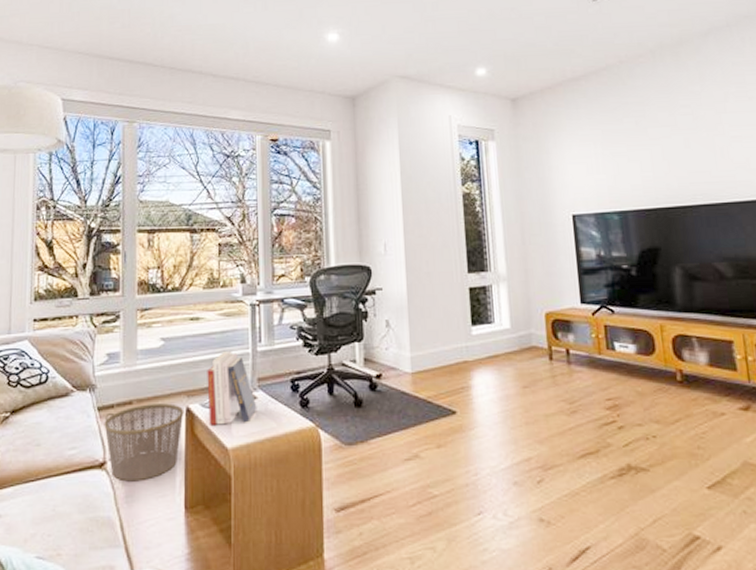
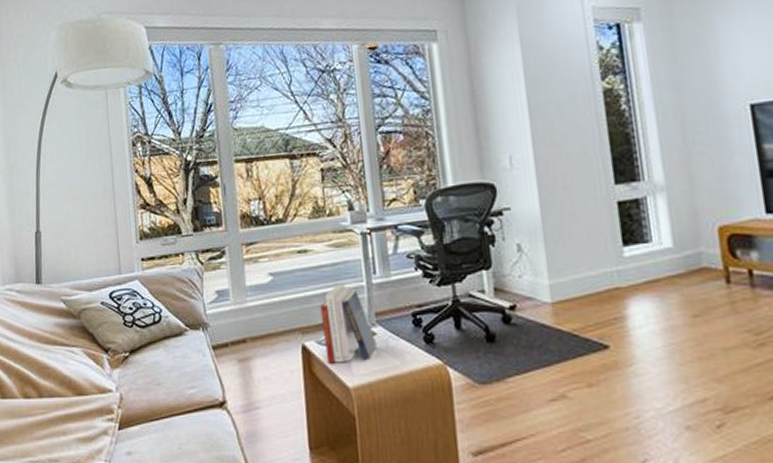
basket: present [104,403,184,482] -> none [220,341,301,421]

